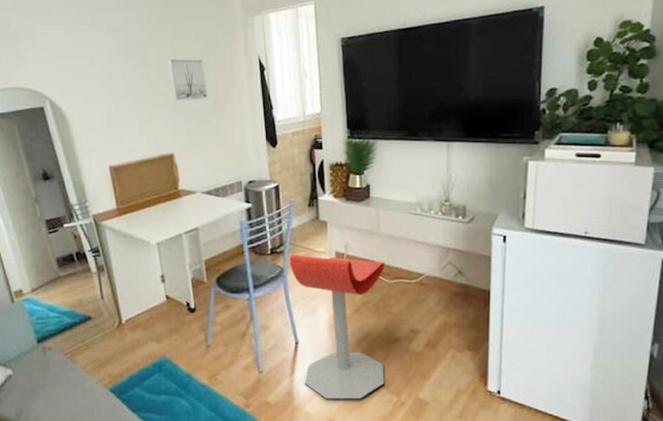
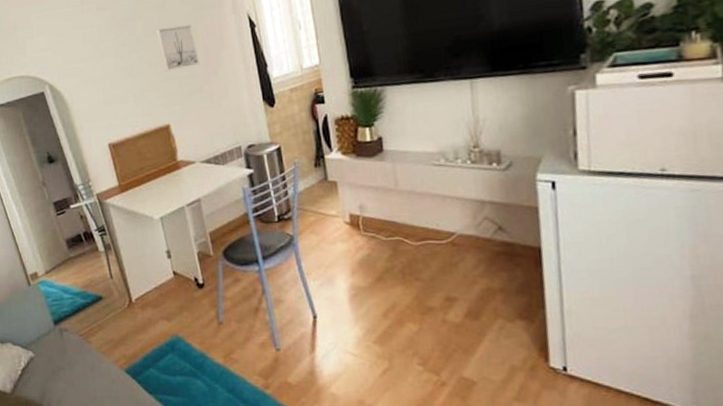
stool: present [289,254,385,399] -> none [298,219,420,378]

